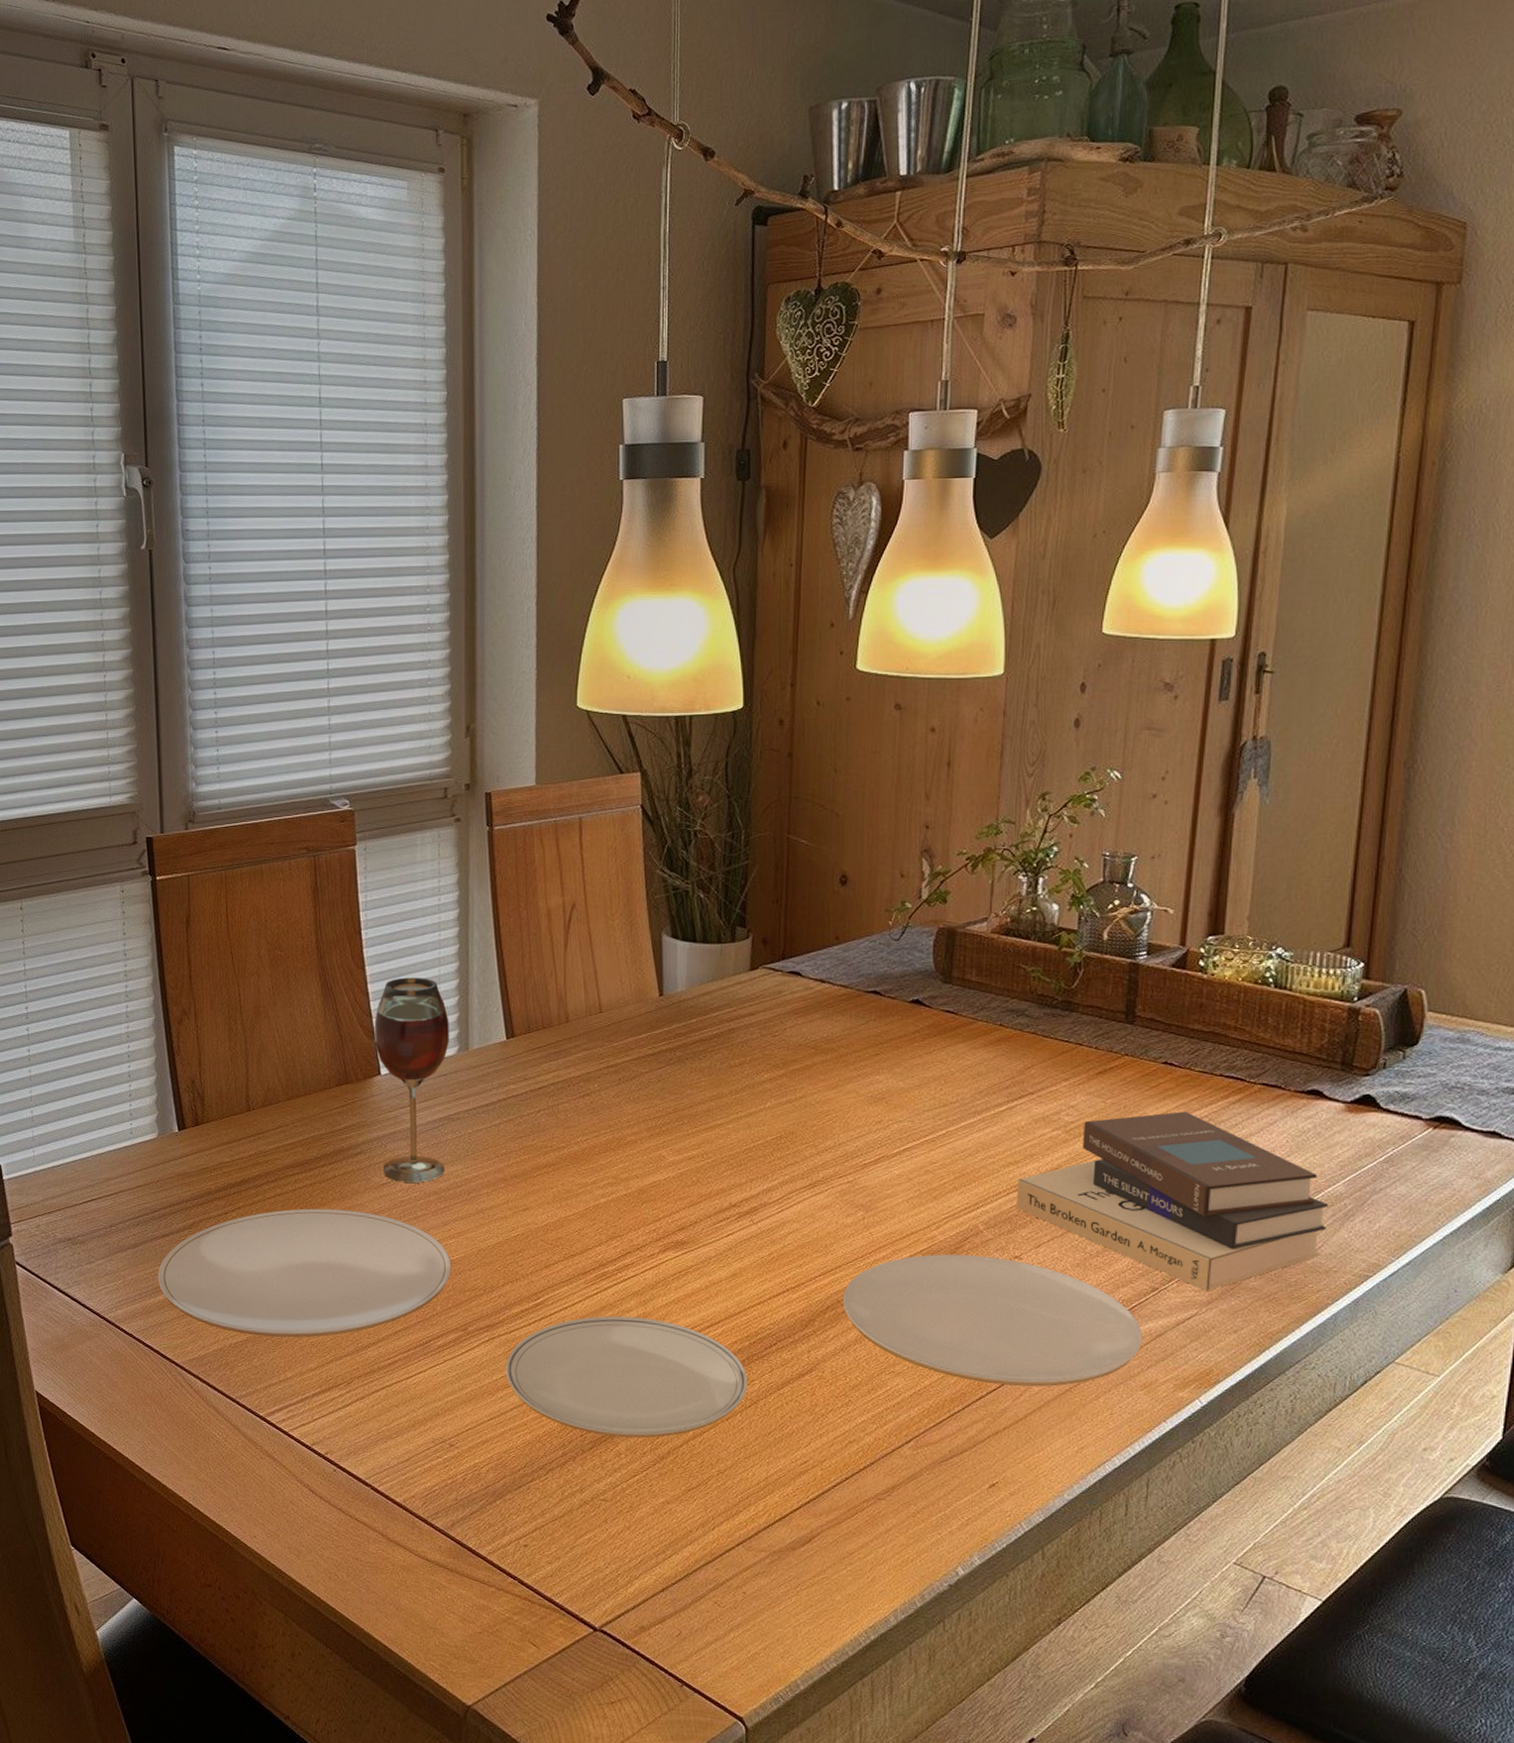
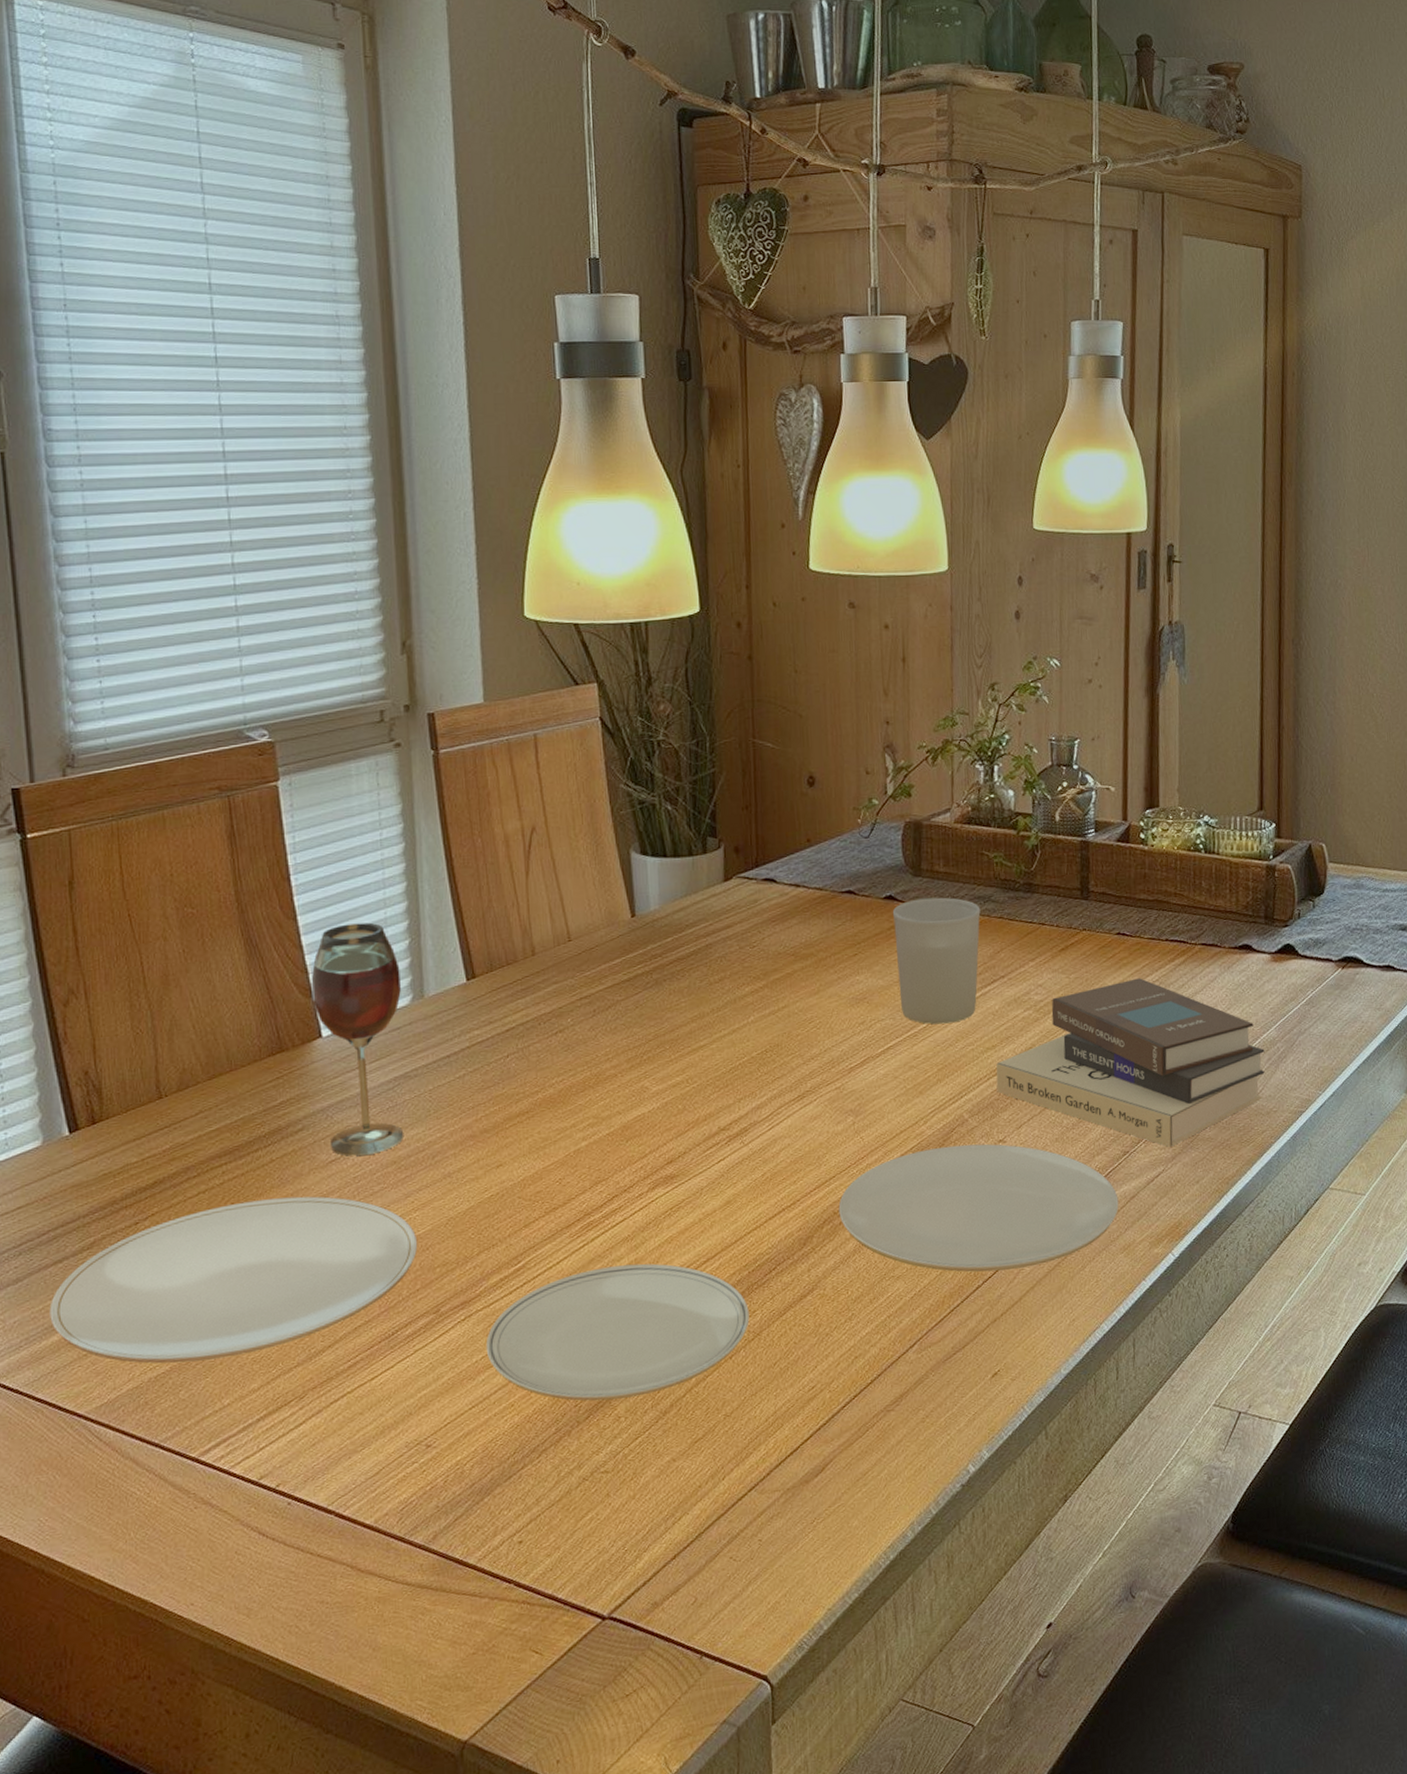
candle holder: none [918,1006,1013,1133] -> present [892,897,981,1025]

